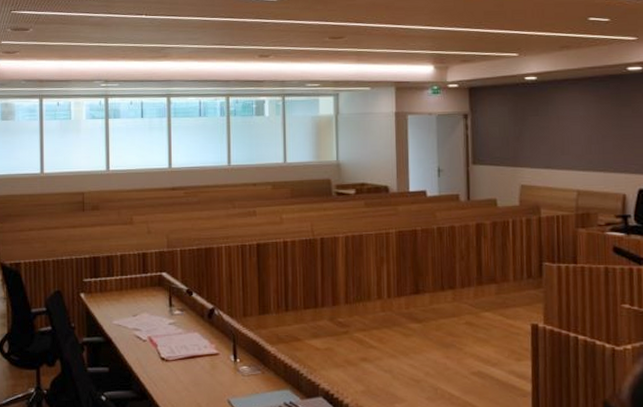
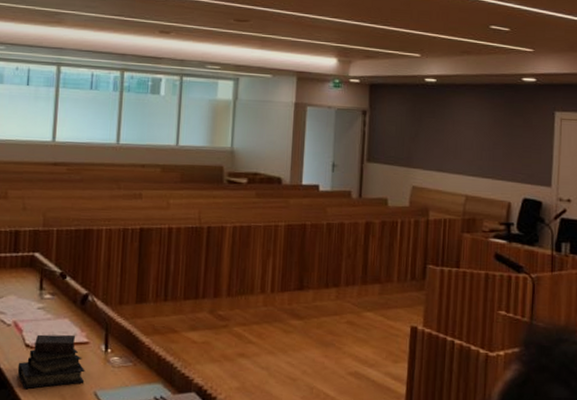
diary: none [156,347,218,399] -> present [17,334,85,389]

